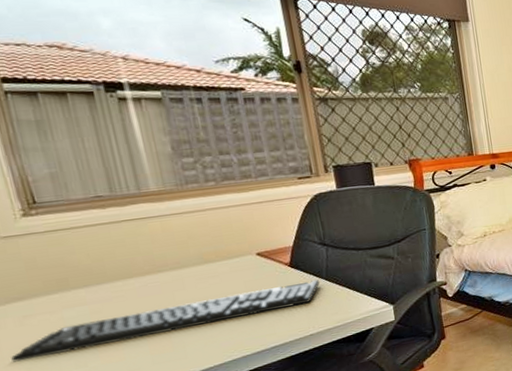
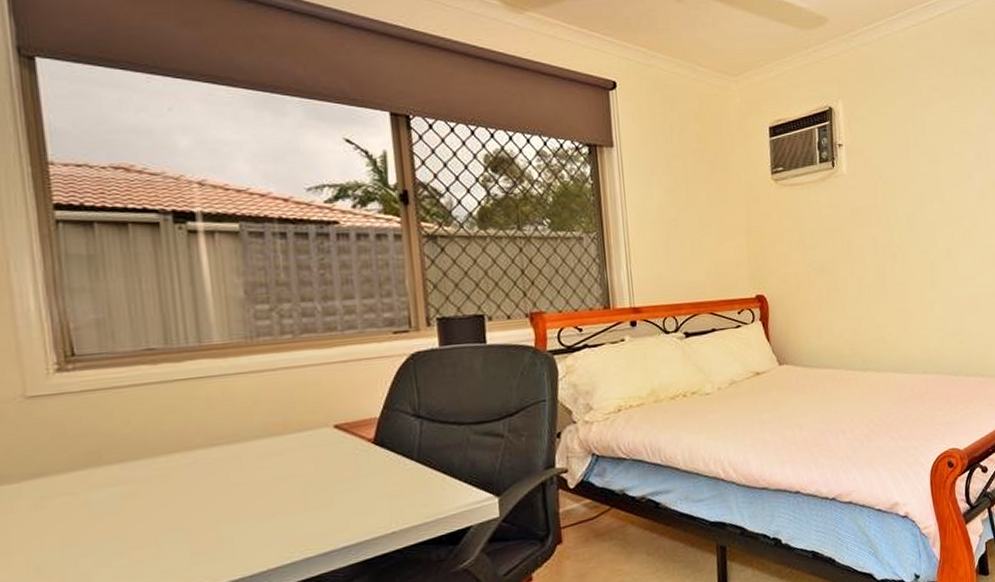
keyboard: present [11,279,321,363] -> none [18,461,410,557]

